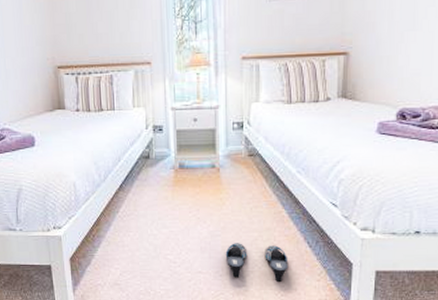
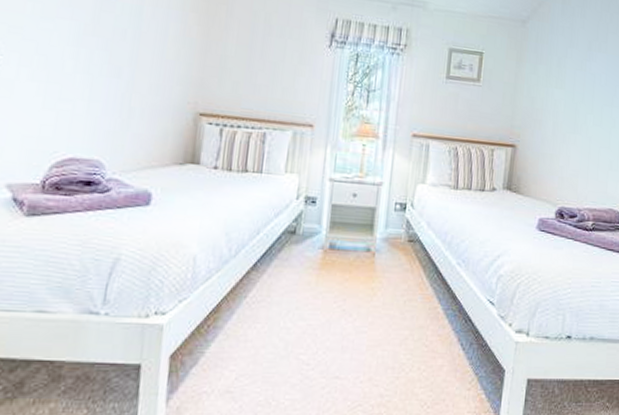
slippers: present [225,243,289,282] -> none [369,342,439,390]

